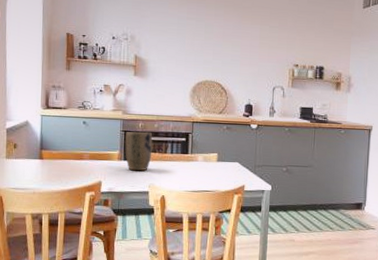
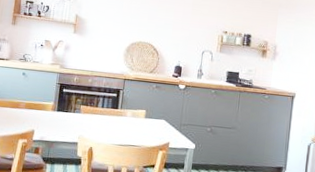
plant pot: present [125,131,153,171] -> none [59,84,86,123]

